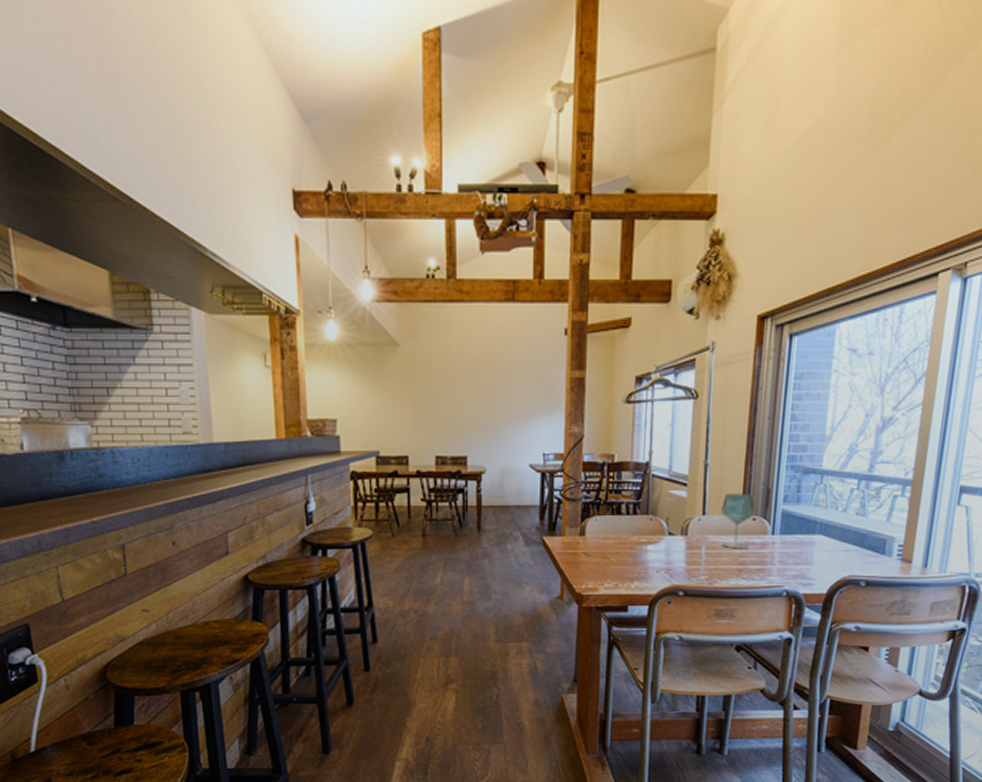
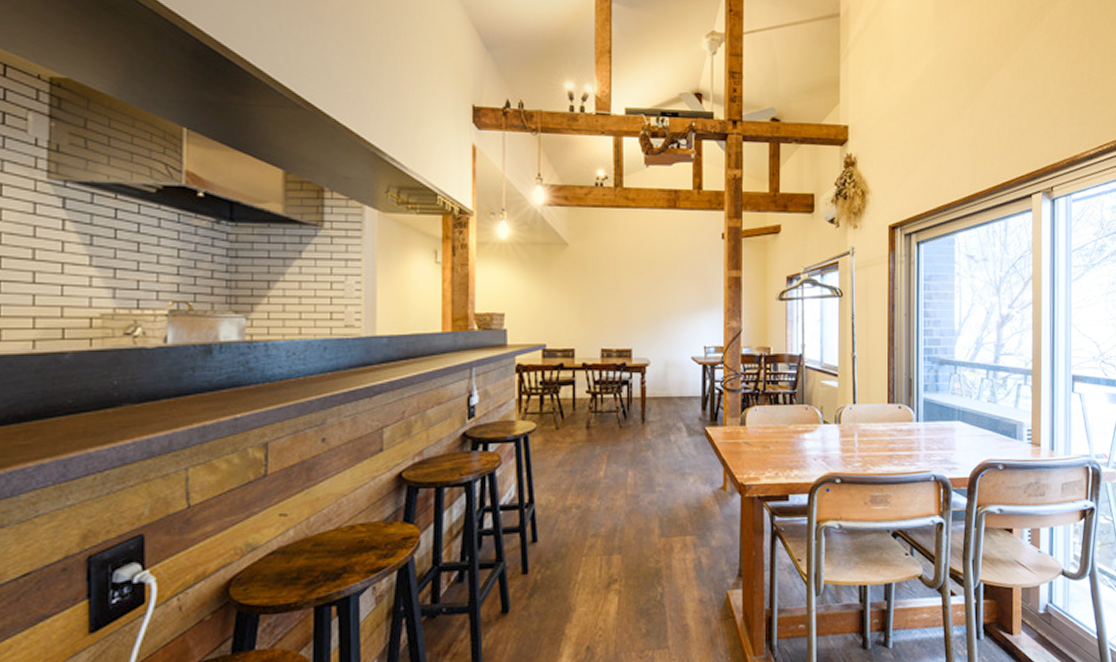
wine glass: present [720,493,755,549] -> none [869,383,900,436]

